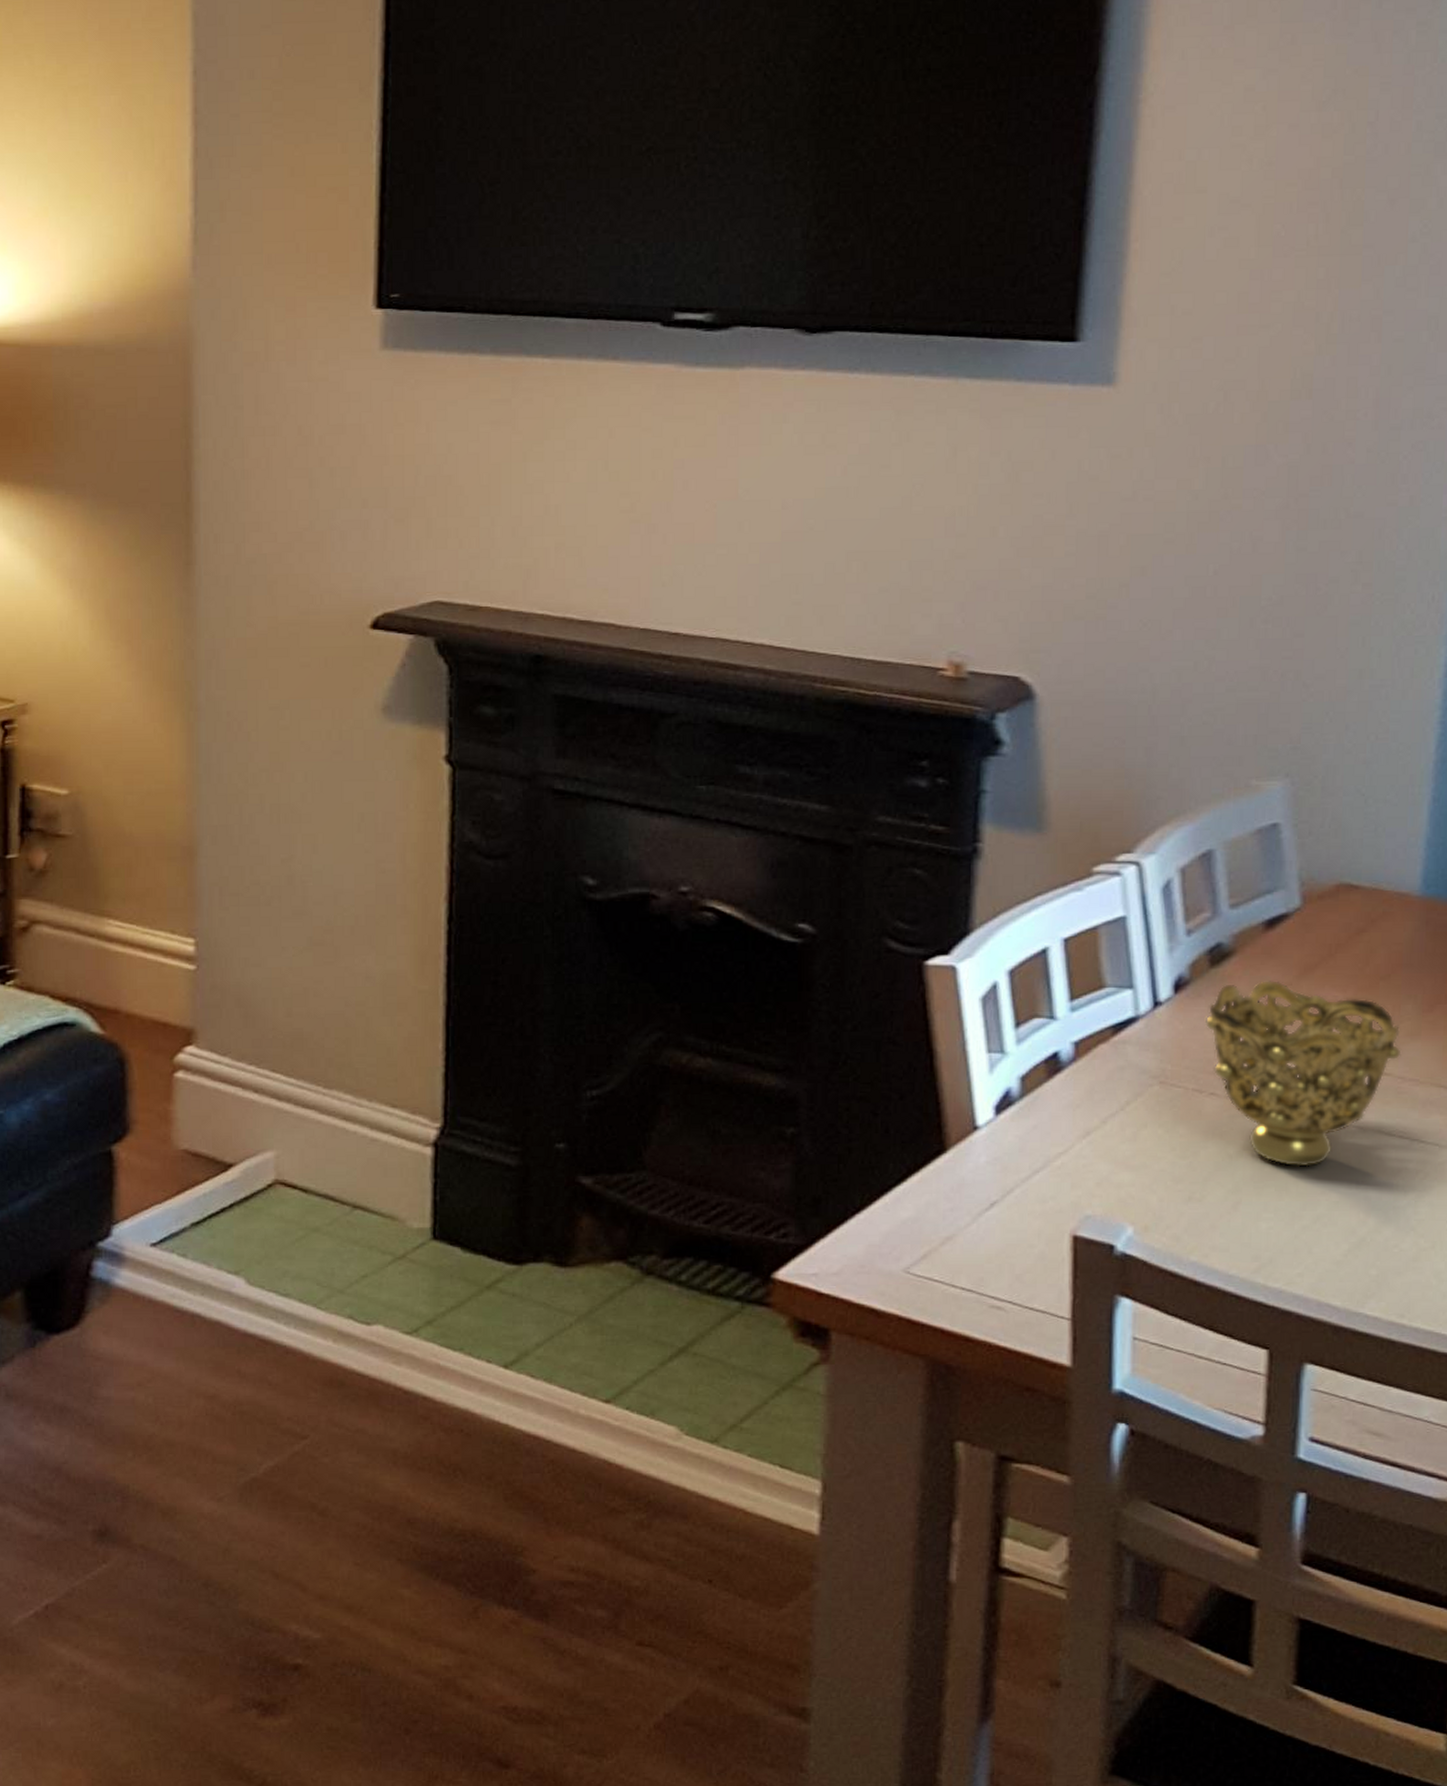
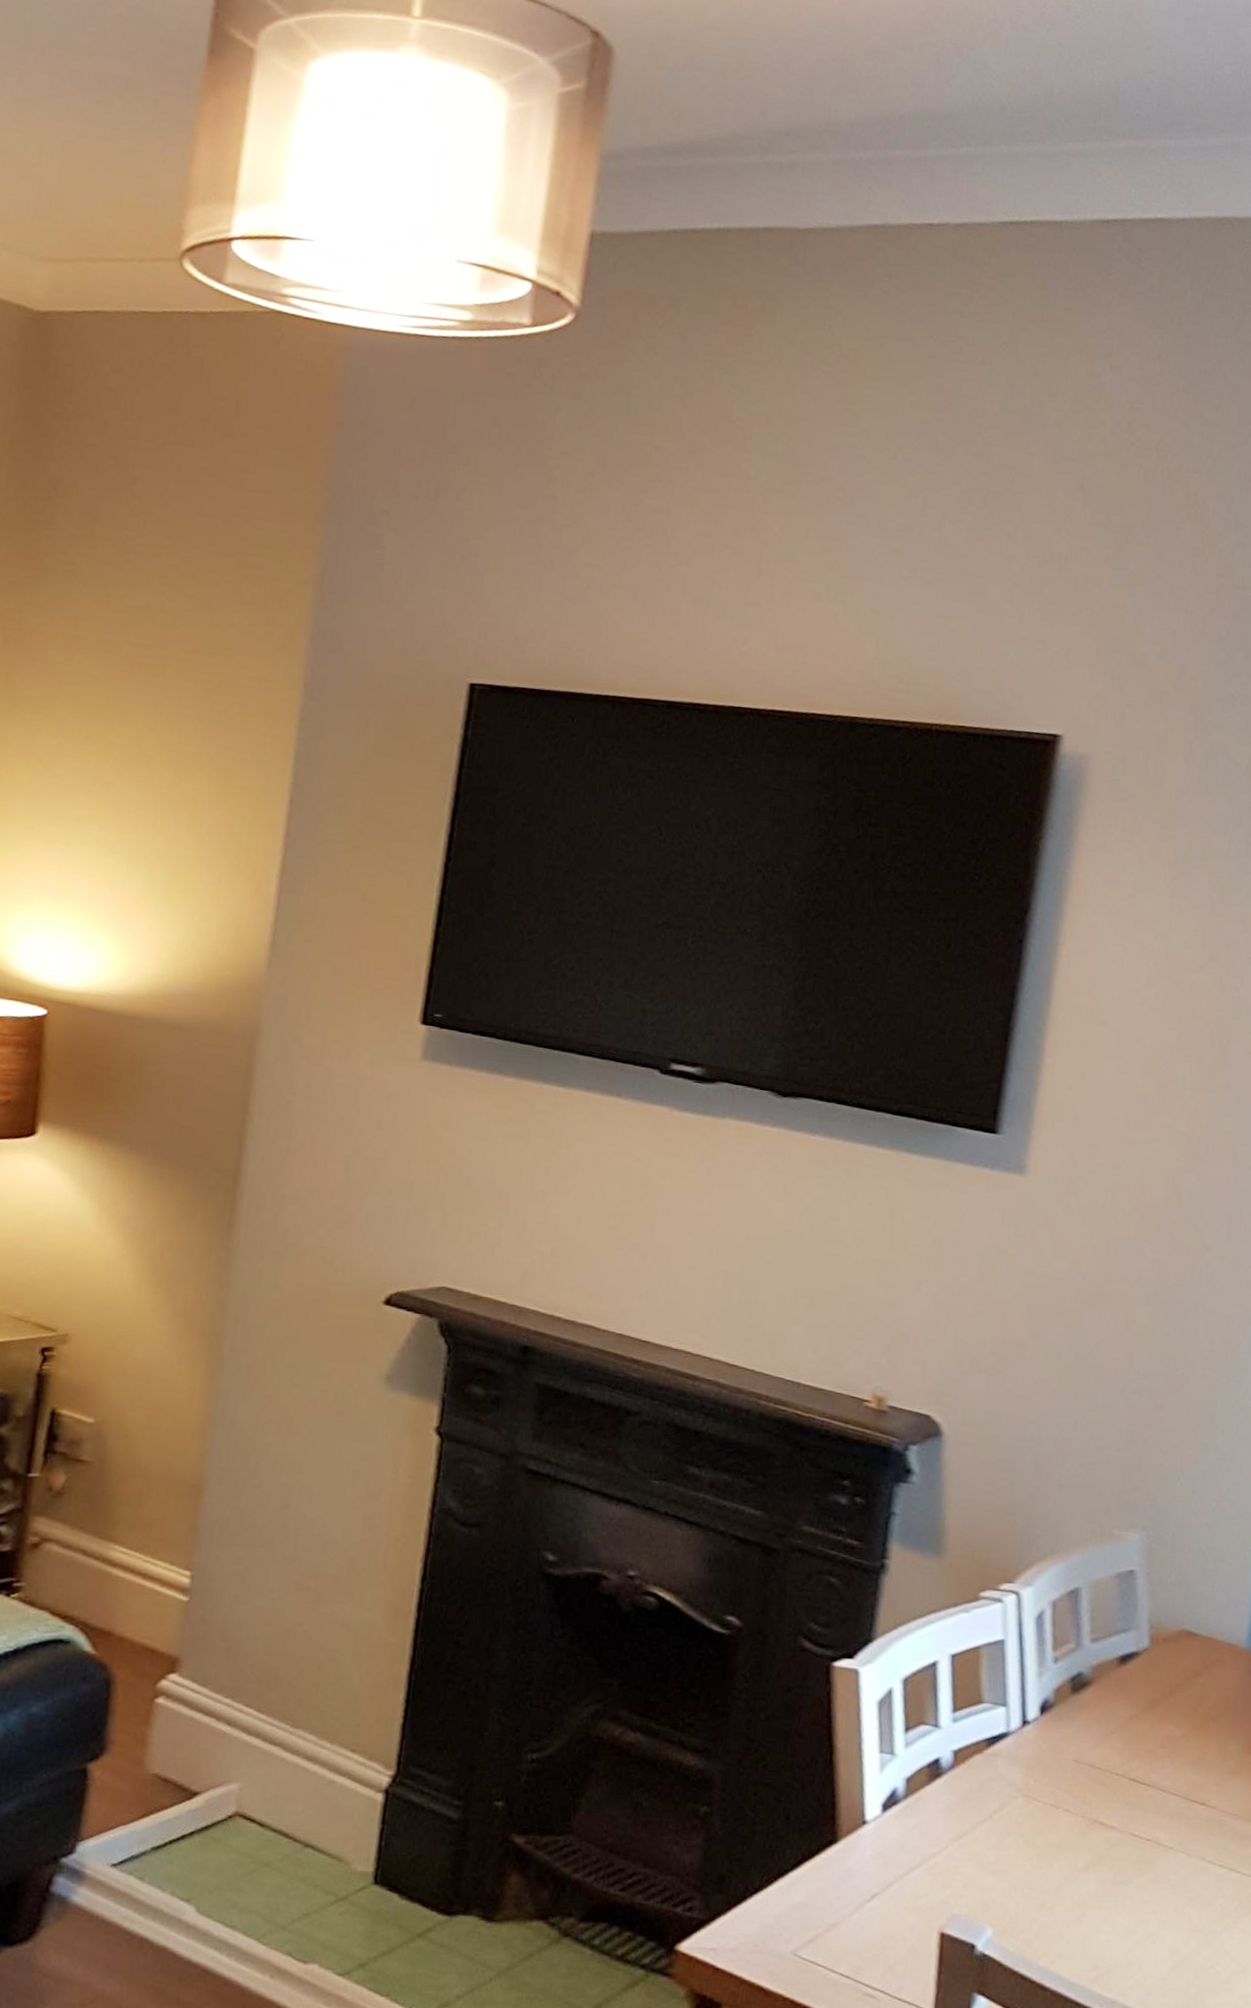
decorative bowl: present [1206,981,1402,1167] -> none [1065,1711,1225,1887]

